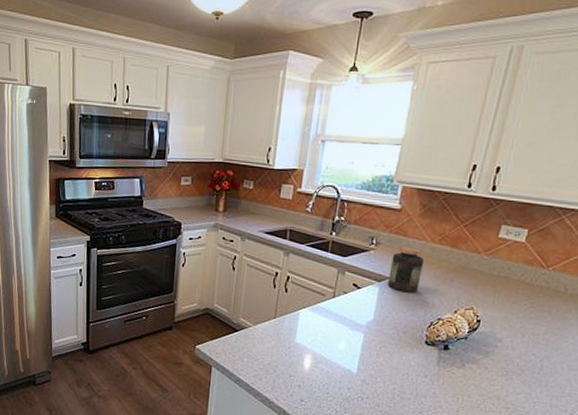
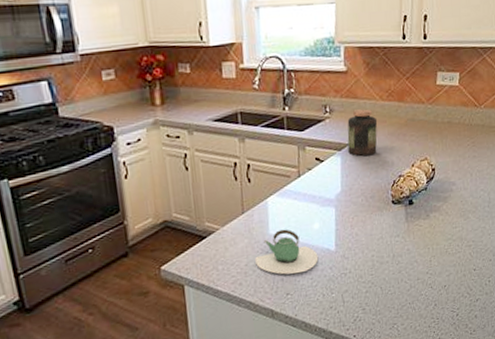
teapot: none [278,340,339,385] -> present [255,229,319,275]

